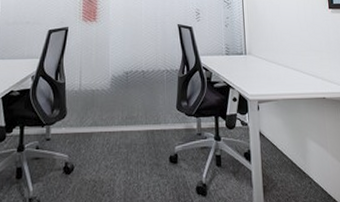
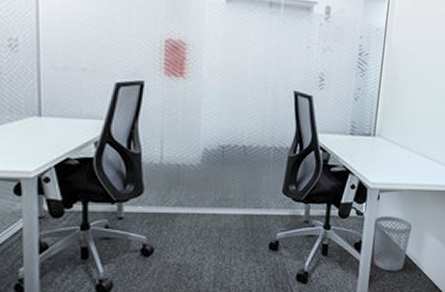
wastebasket: none [258,125,294,181] -> present [373,216,412,271]

